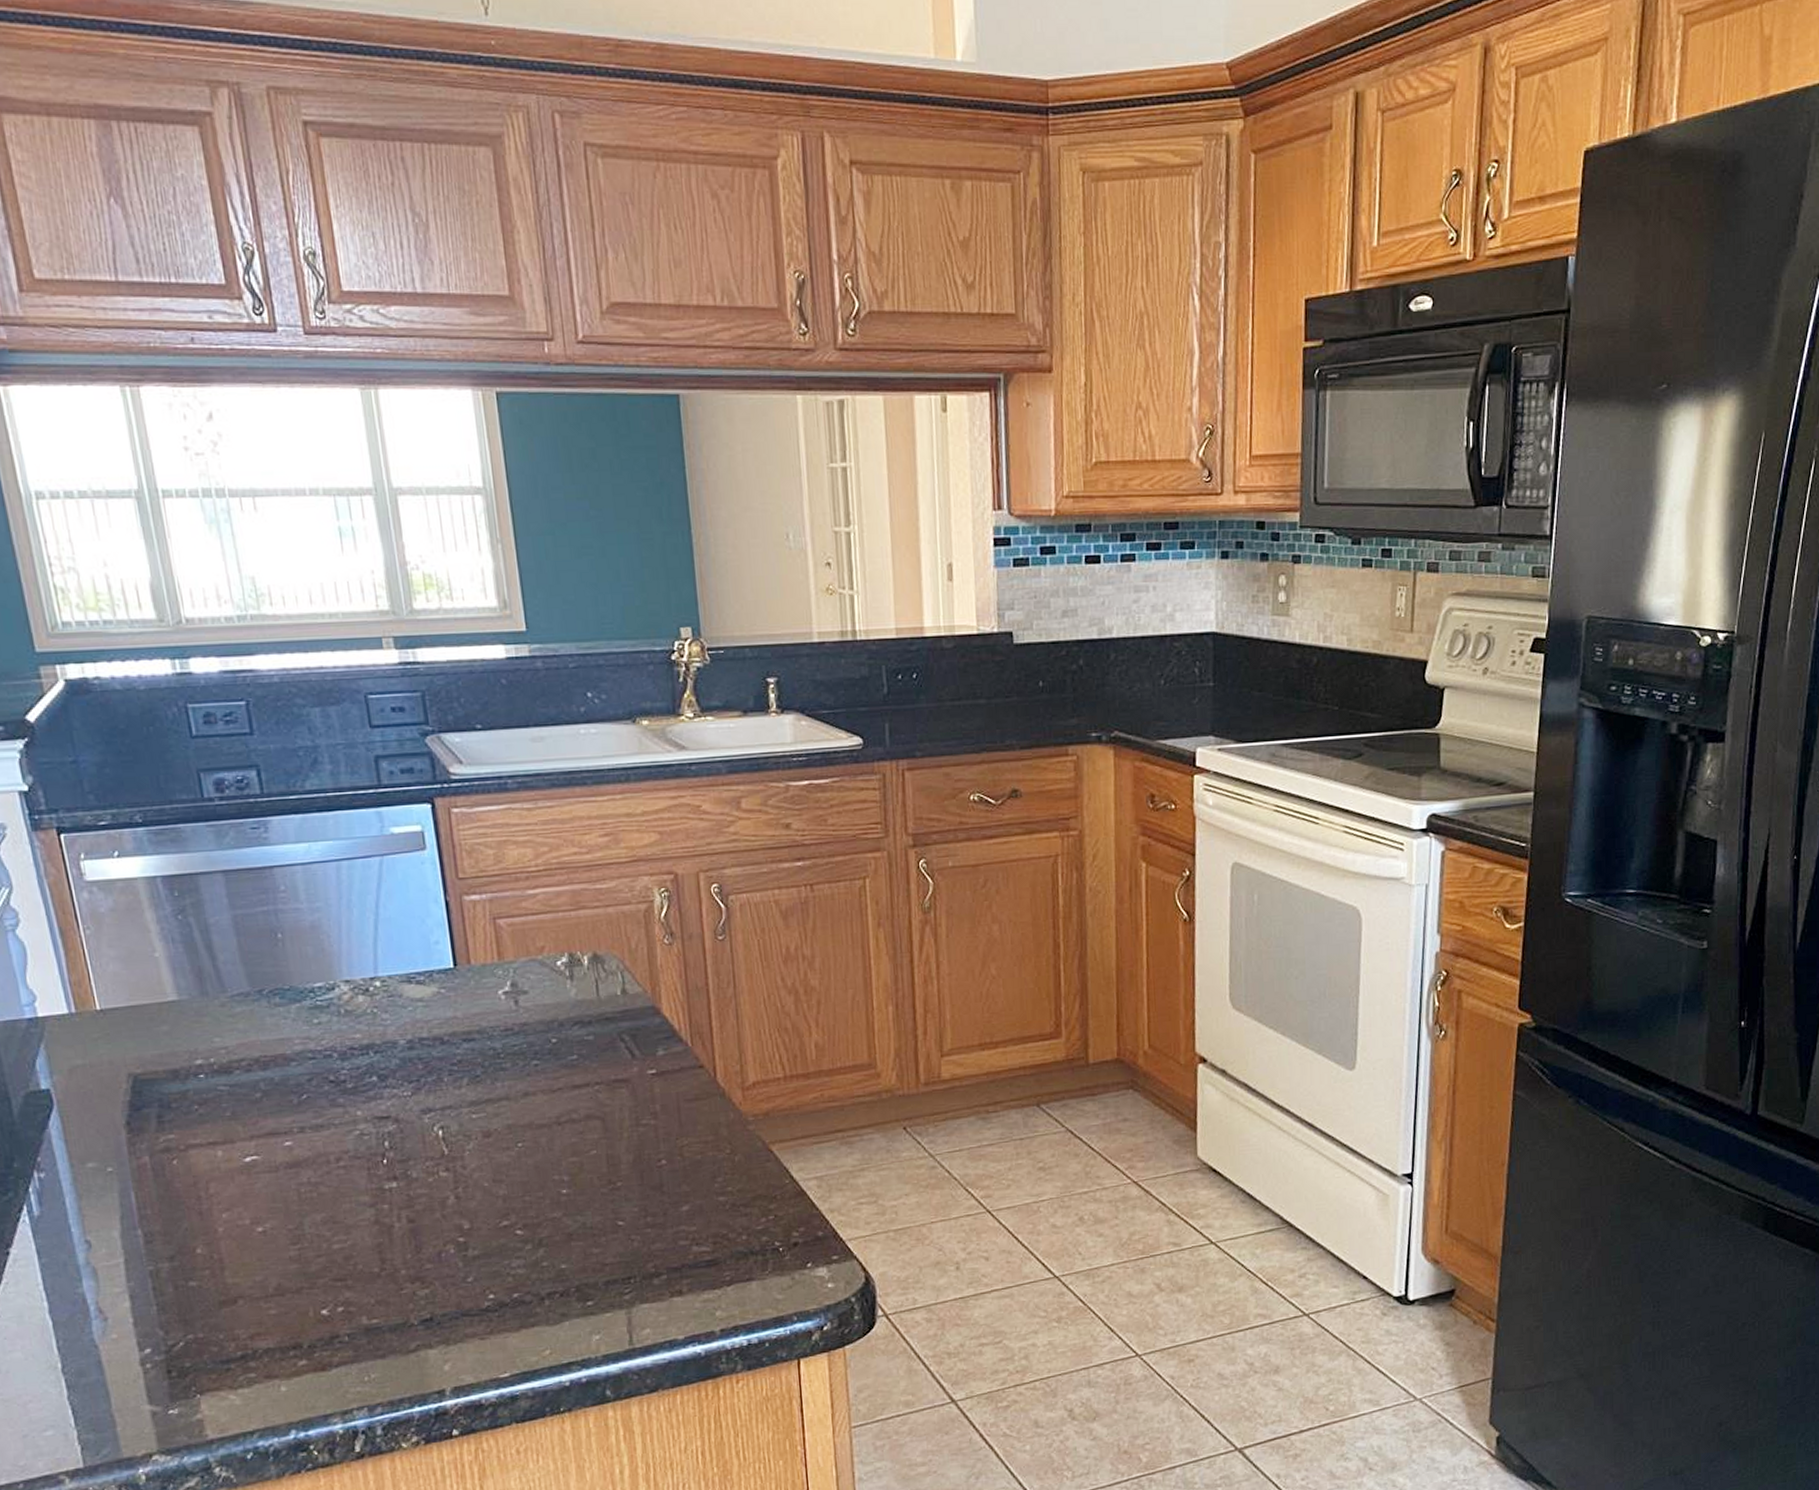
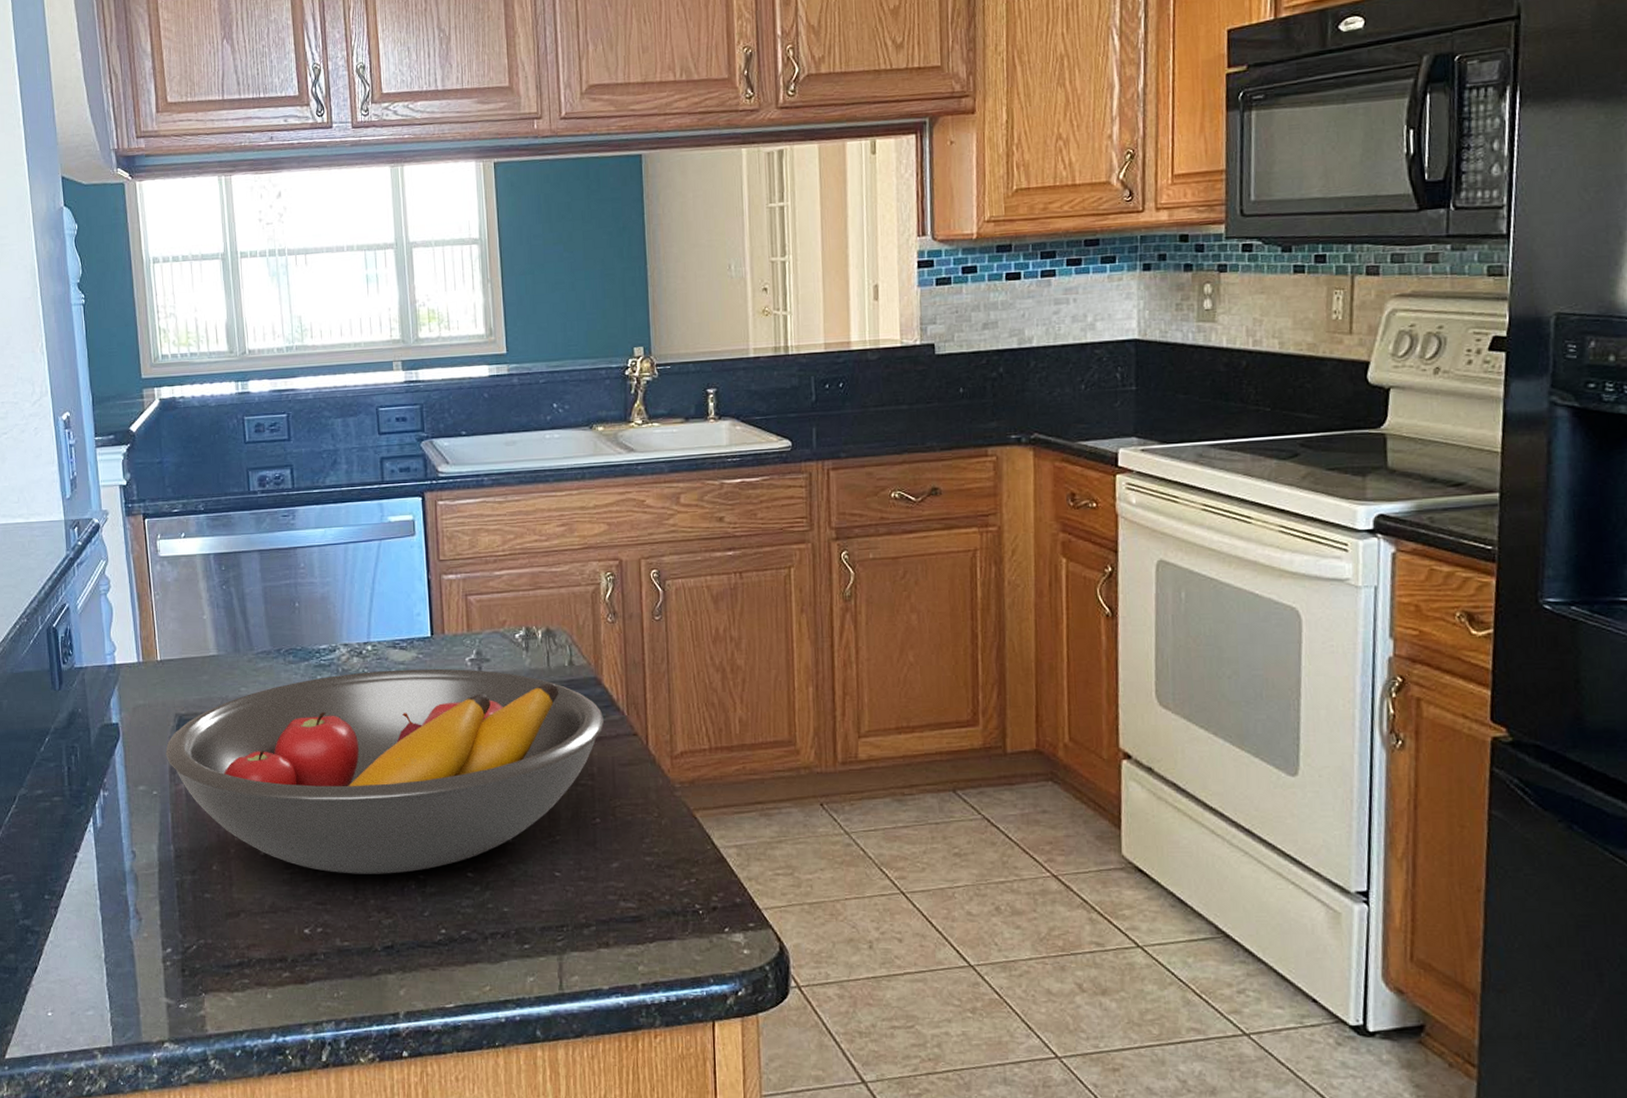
fruit bowl: none [119,1003,665,1244] -> present [166,668,604,874]

